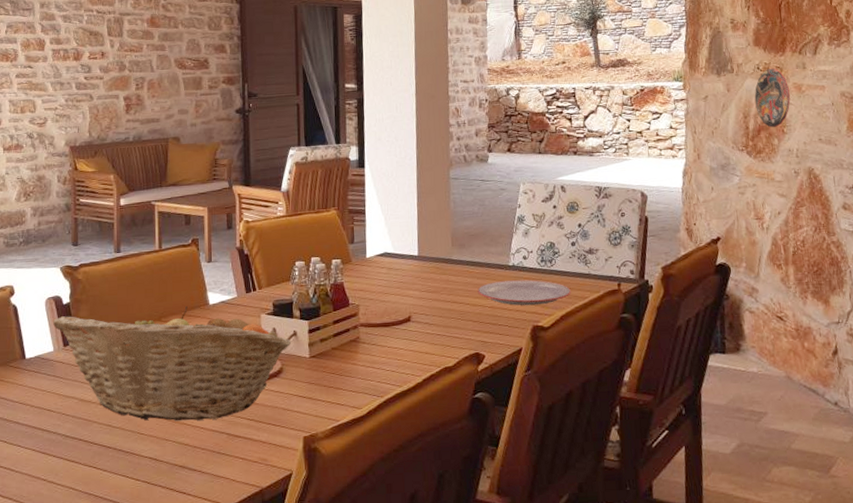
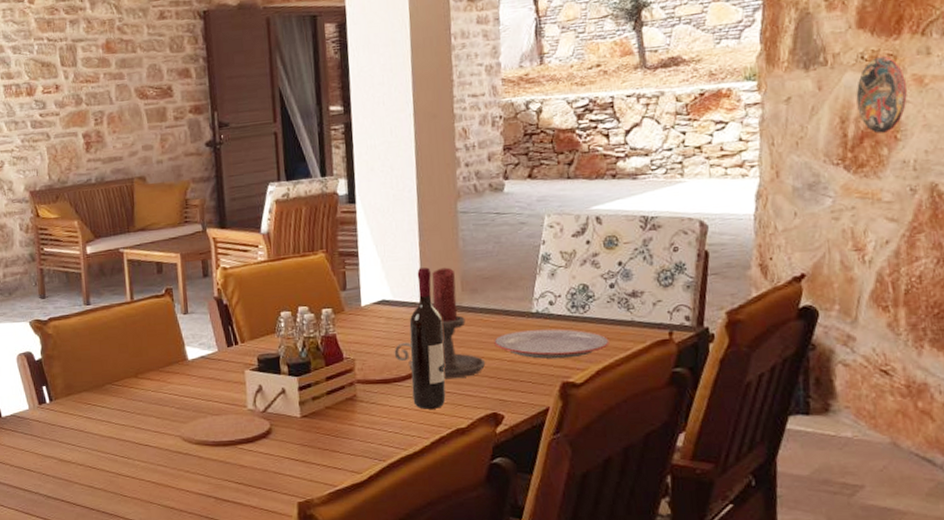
fruit basket: present [53,306,292,421] -> none [26,362,280,484]
candle holder: none [393,225,471,322] -> present [394,267,486,378]
wine bottle: none [407,225,437,350] -> present [409,267,446,409]

